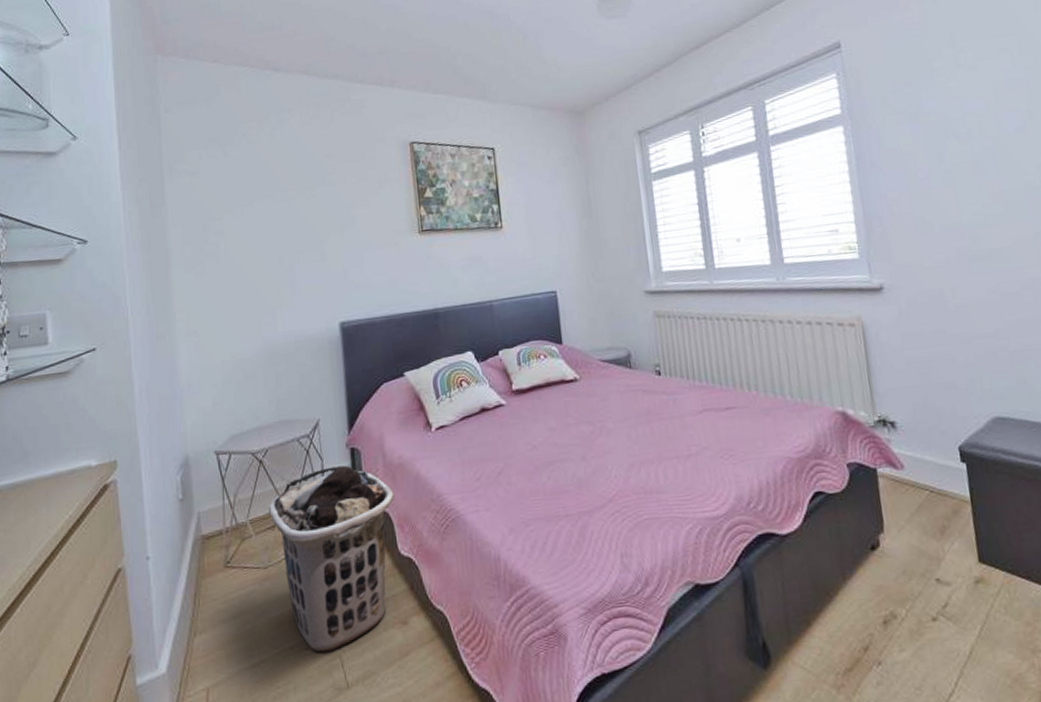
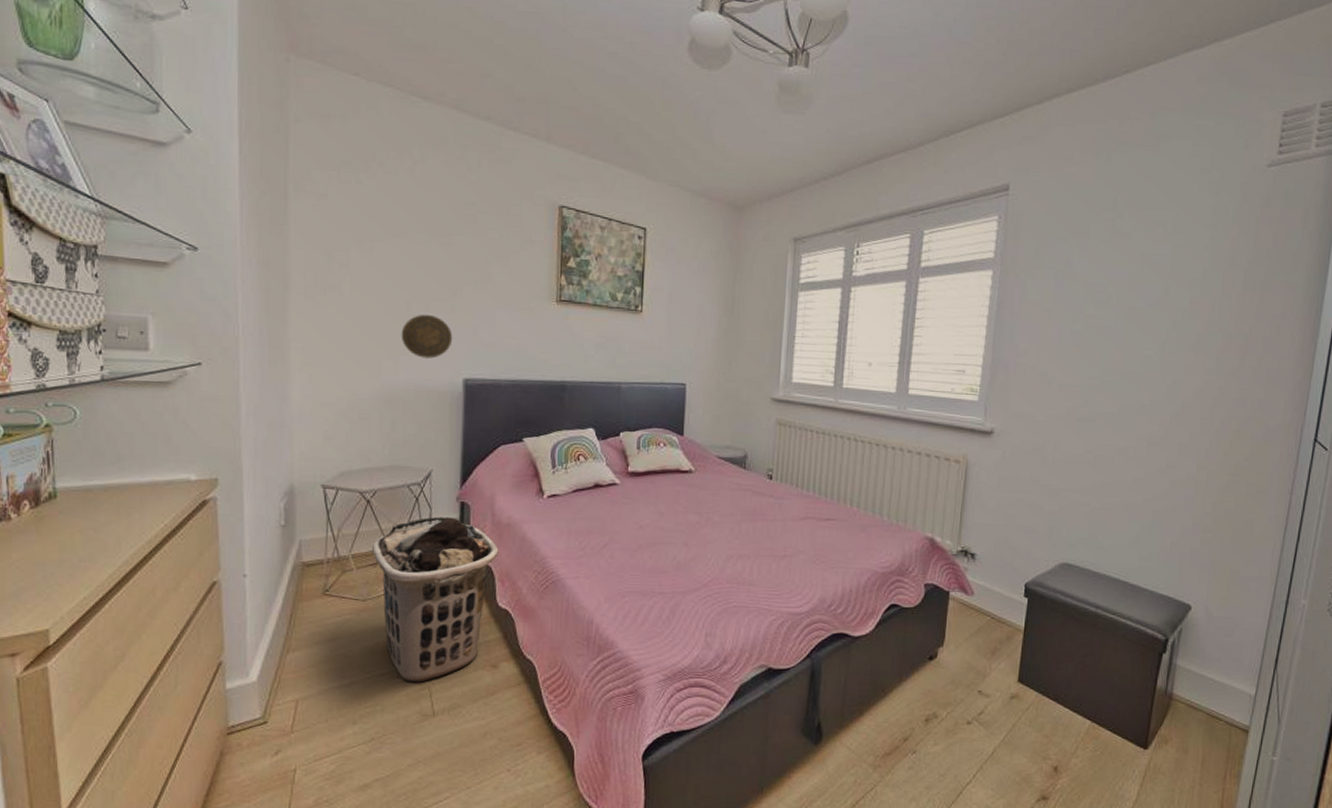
decorative plate: none [276,265,326,309] -> present [401,314,453,359]

